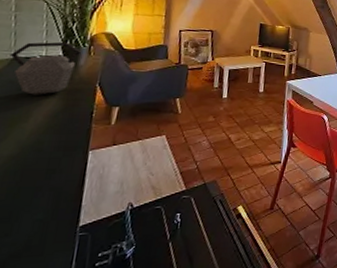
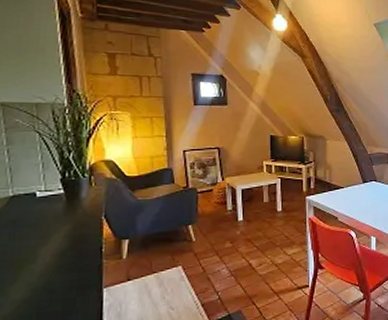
kettle: present [9,41,81,95] -> none [8,174,81,234]

